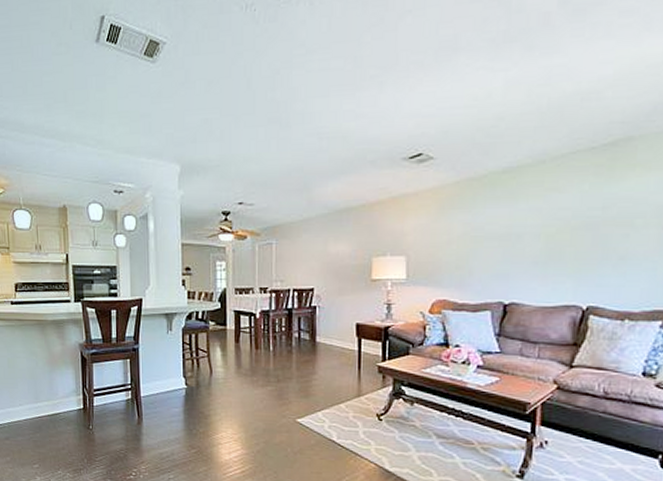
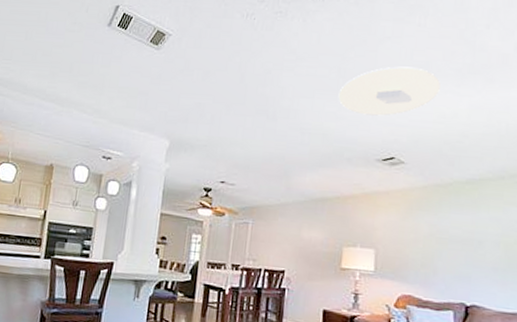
ceiling light: none [356,43,471,109] -> present [338,66,441,116]

